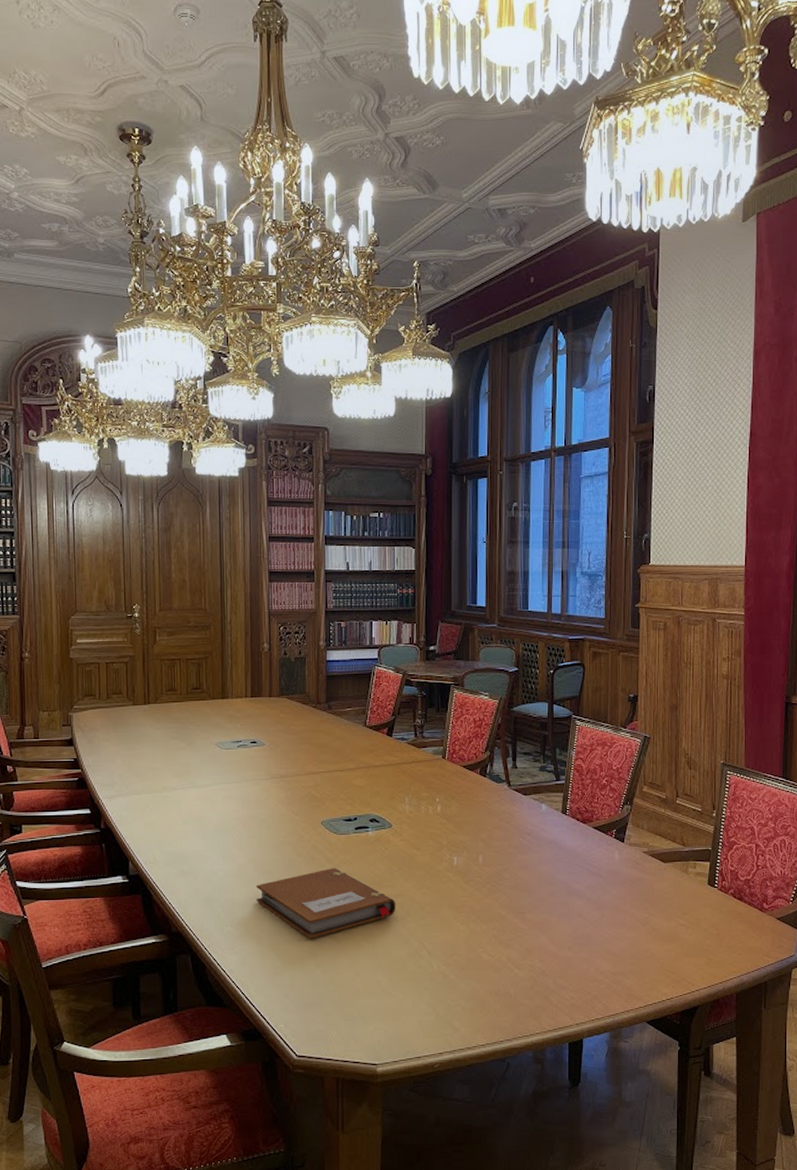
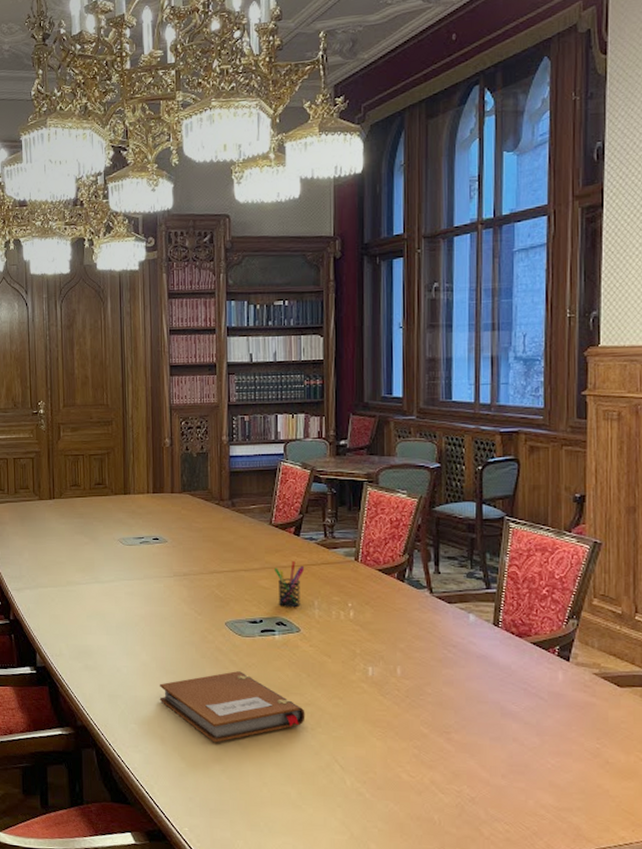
pen holder: none [368,760,397,805] -> present [274,560,305,608]

